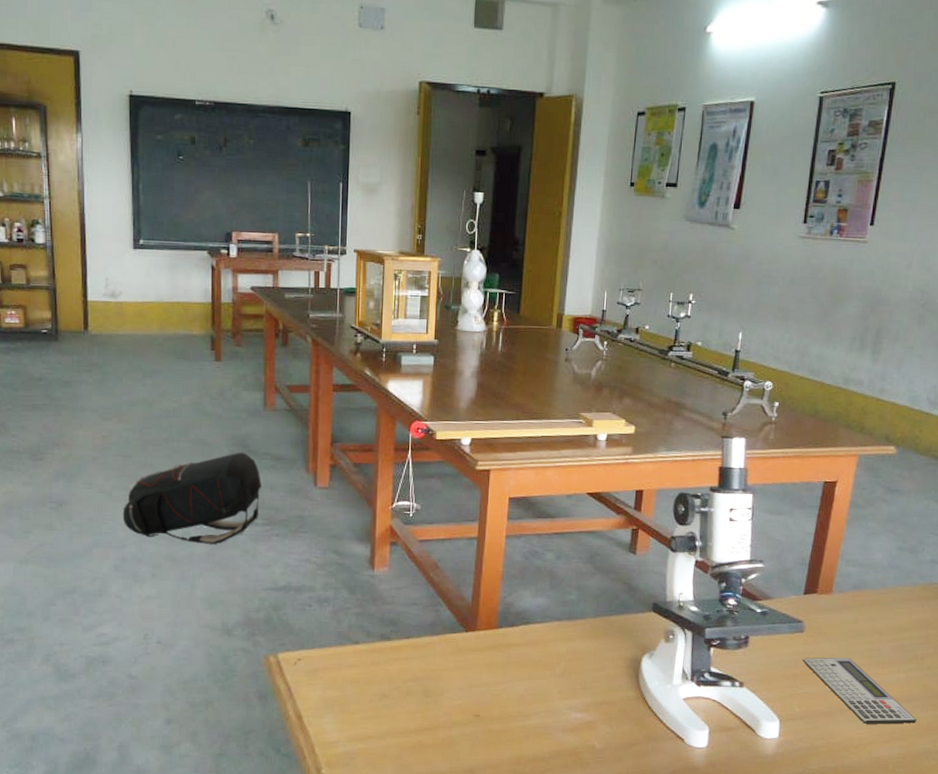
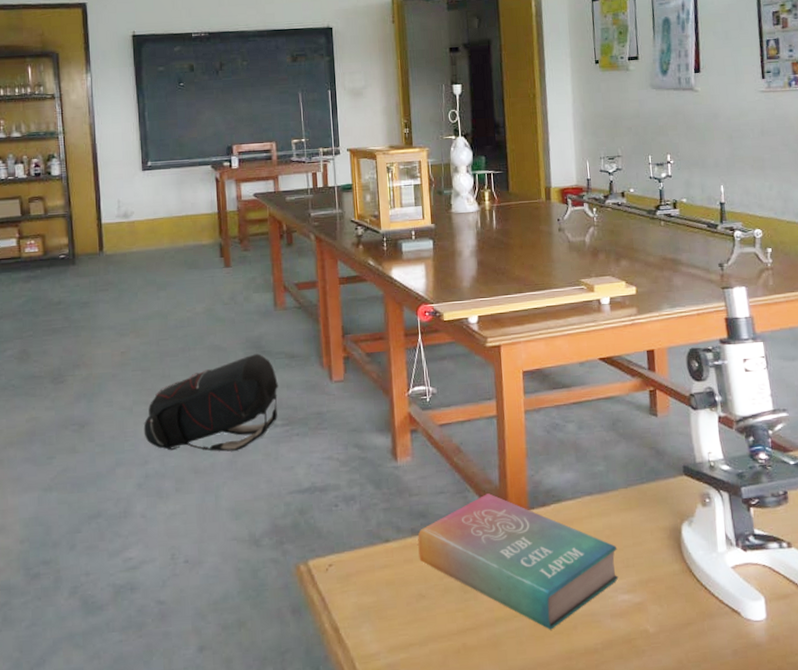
book: none [386,609,578,737] -> present [417,493,619,630]

